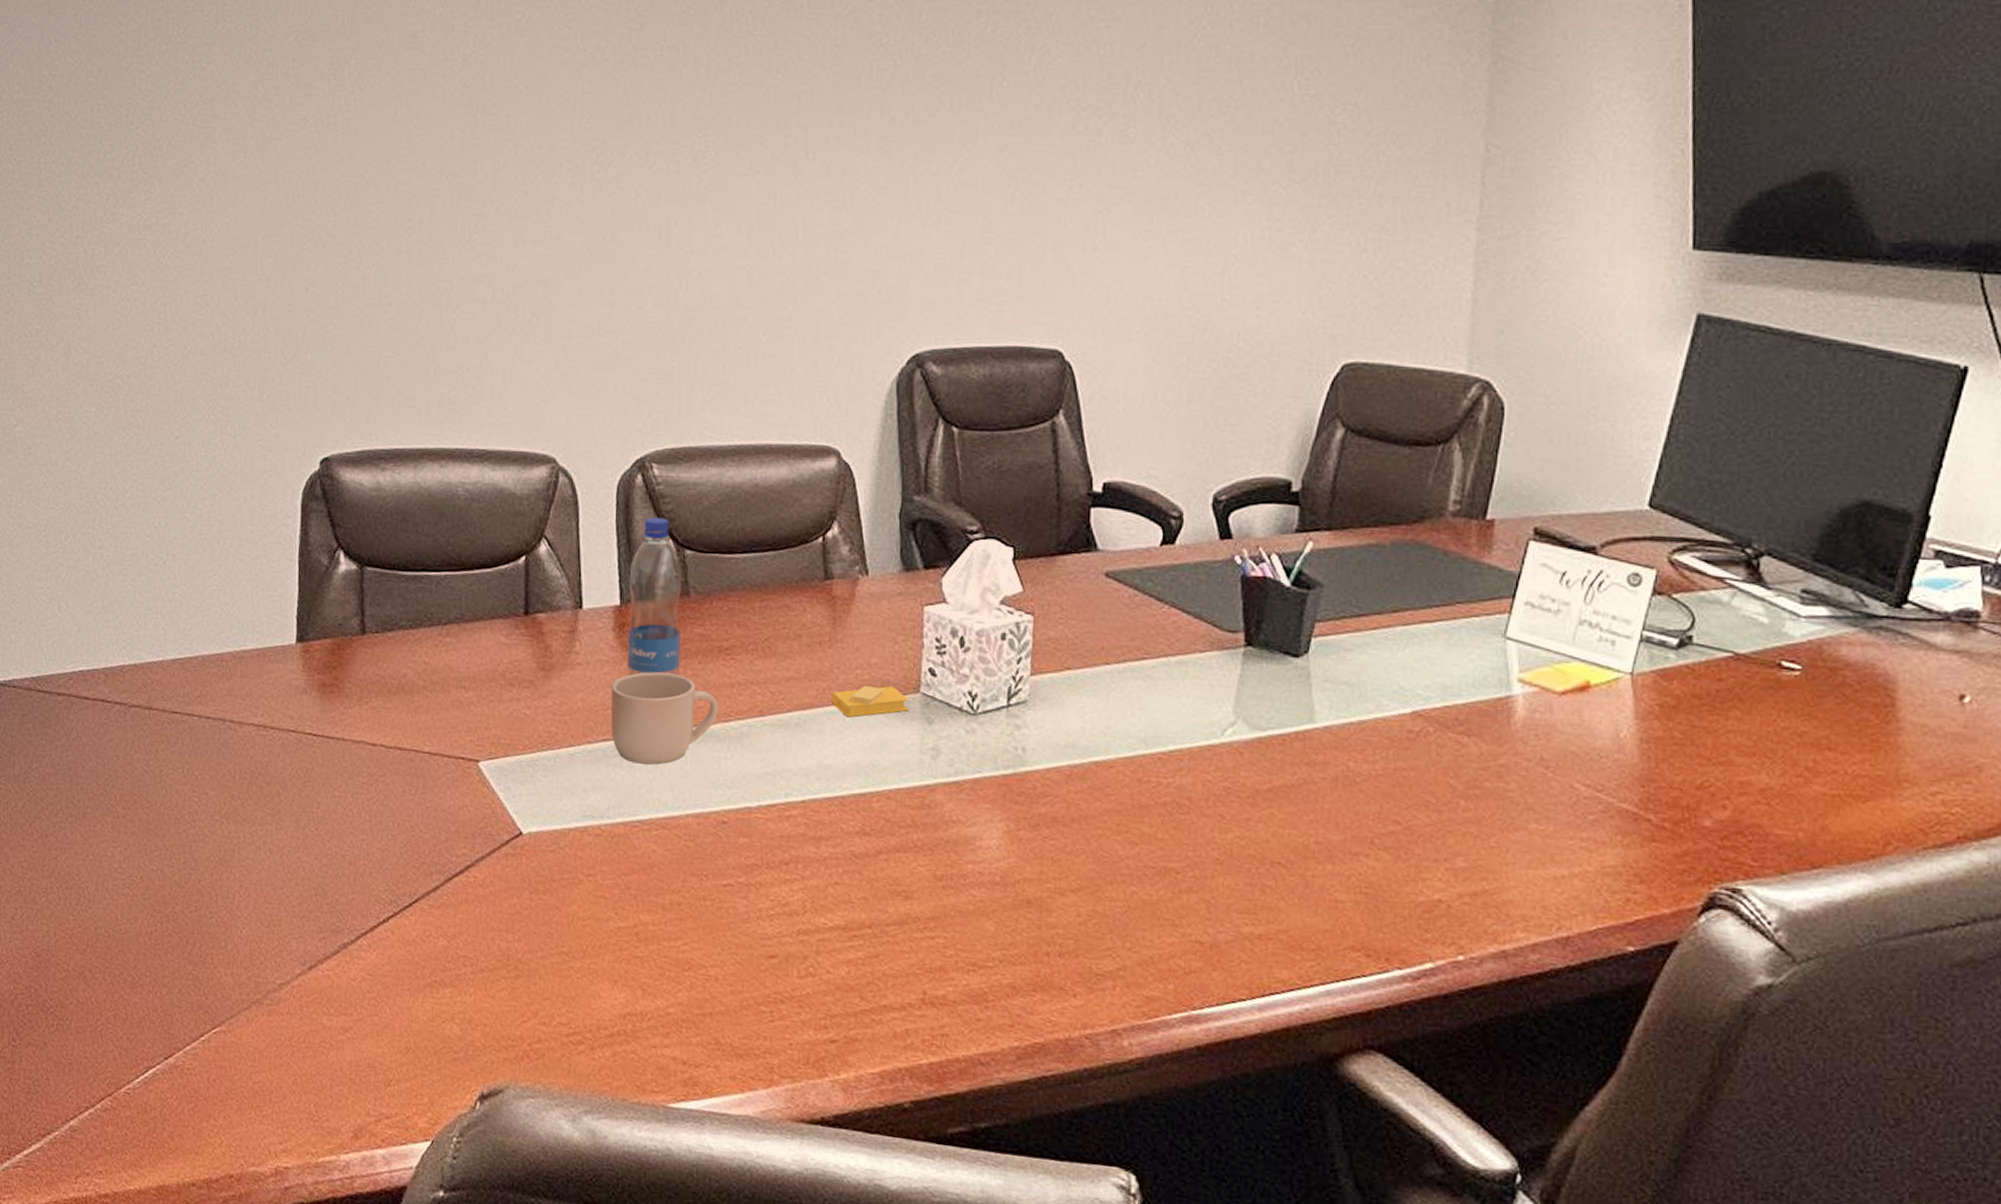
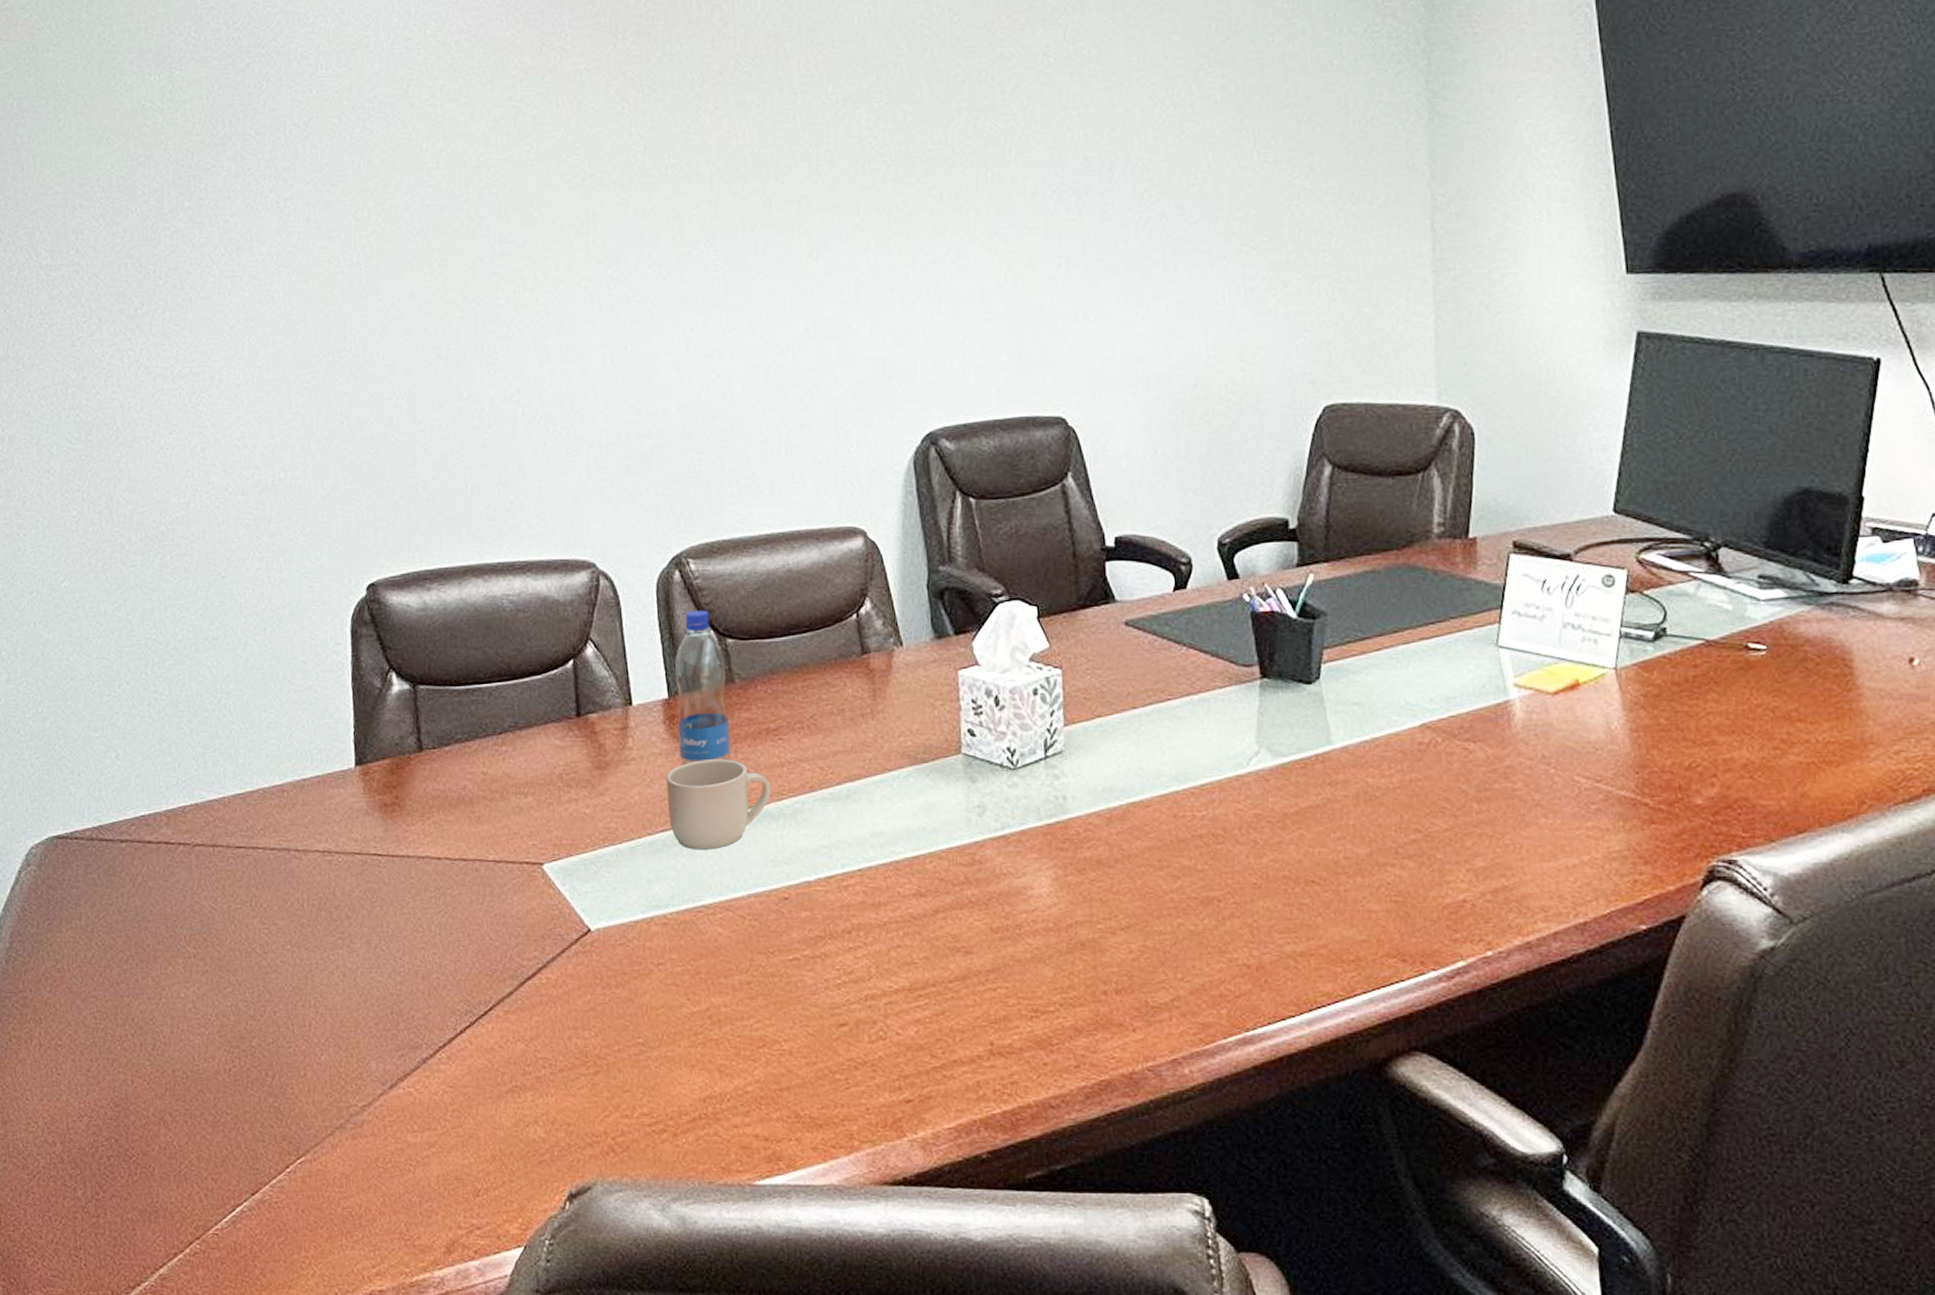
sticky notes: present [831,685,908,718] -> none [877,750,952,784]

